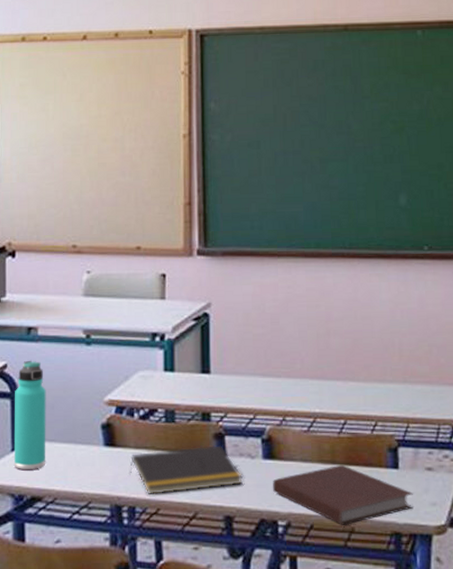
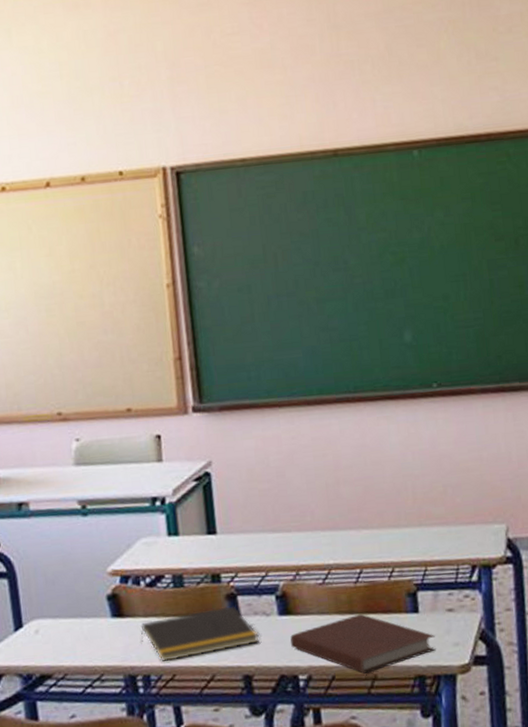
thermos bottle: present [13,360,46,469] -> none [11,536,52,649]

